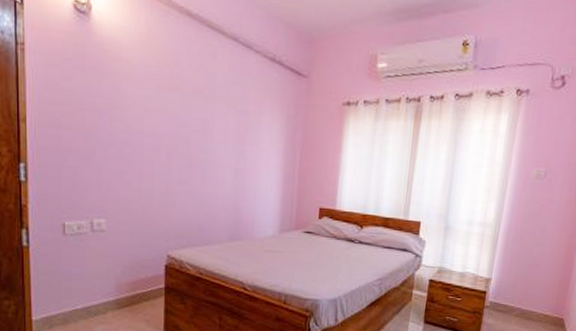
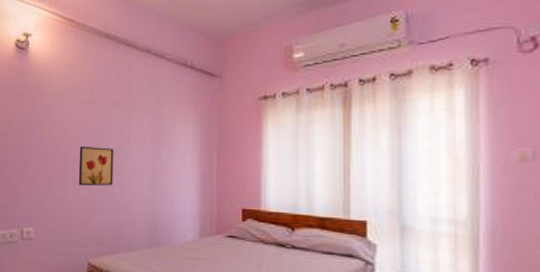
wall art: none [156,135,196,180] -> present [78,145,114,186]

